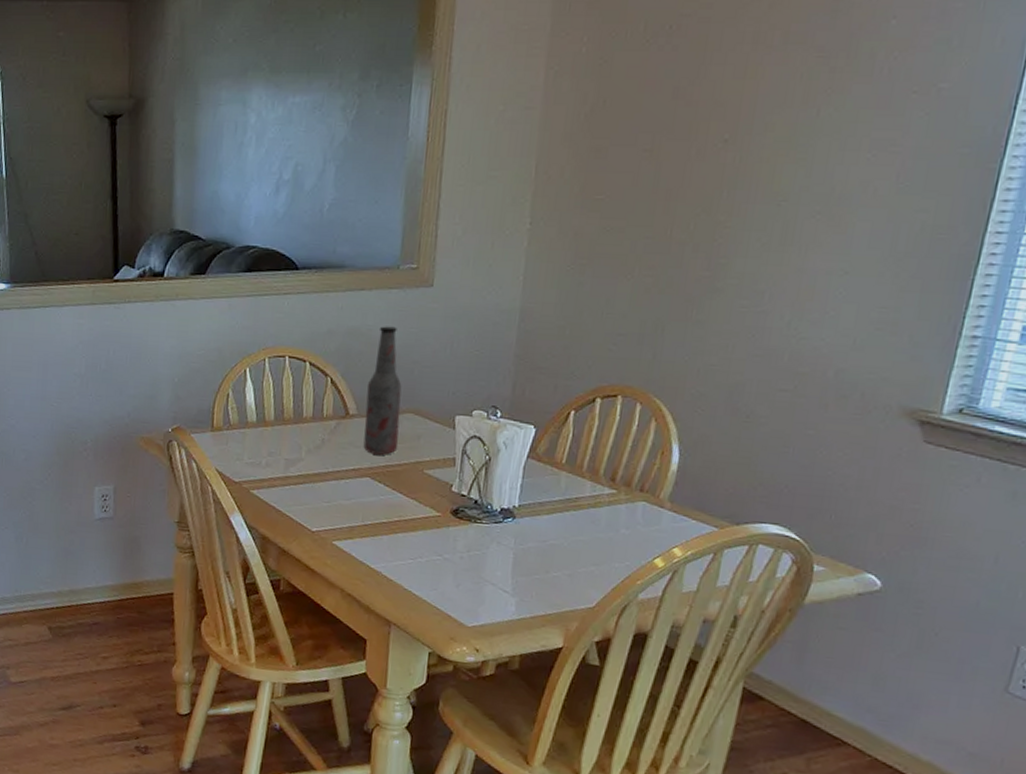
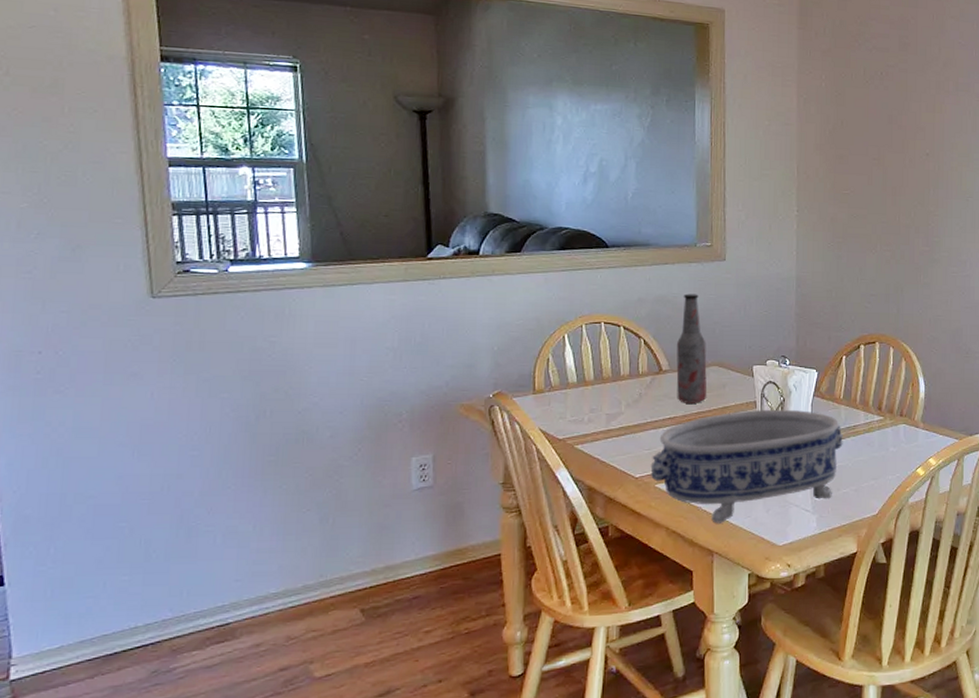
decorative bowl: none [327,468,561,593] -> present [650,409,843,523]

